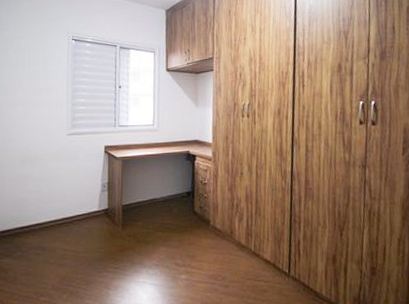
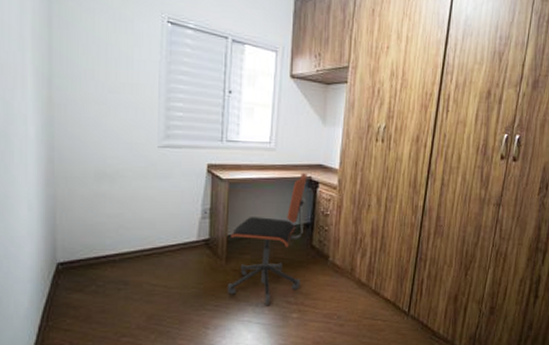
office chair: none [124,148,186,267] -> present [227,172,308,305]

